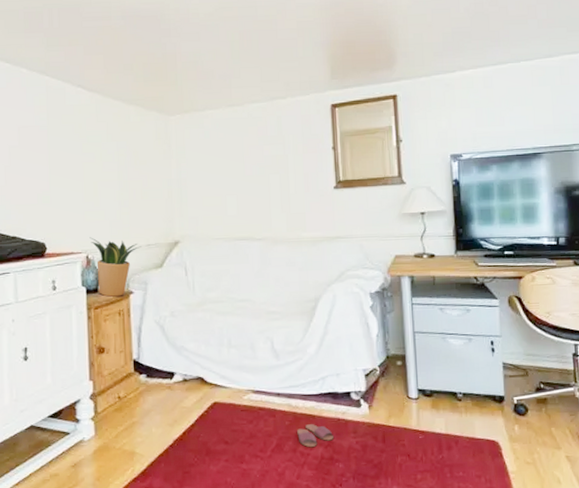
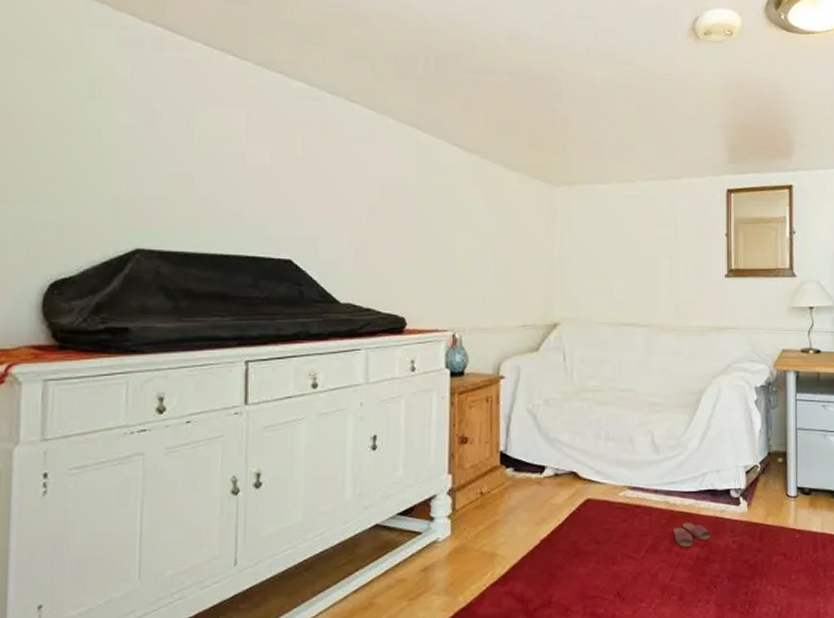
potted plant: present [89,237,141,297] -> none [457,314,516,381]

